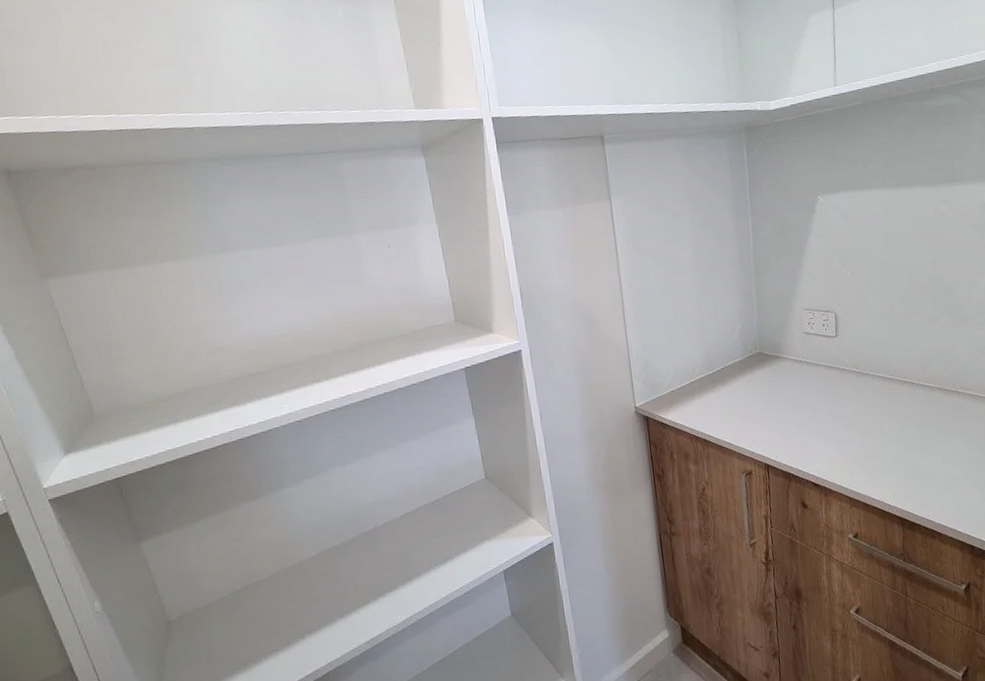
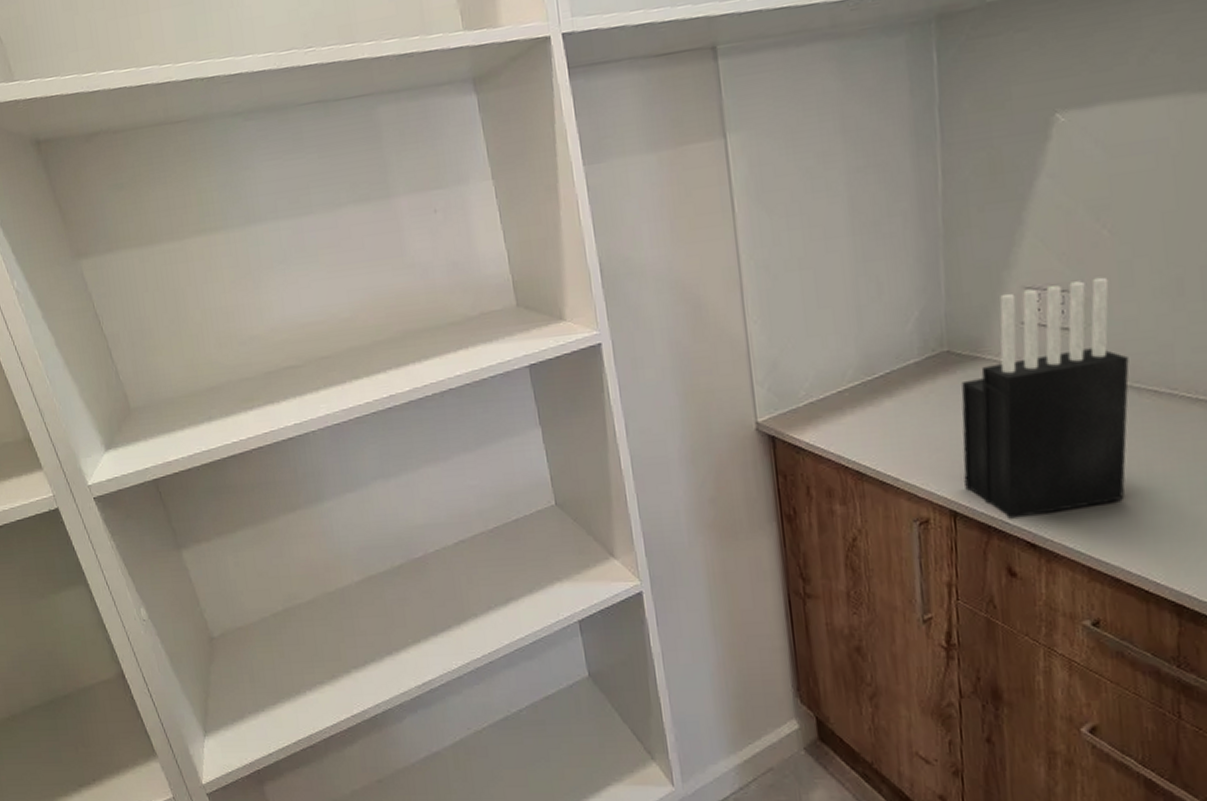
knife block: none [769,302,868,467] -> present [961,277,1130,519]

